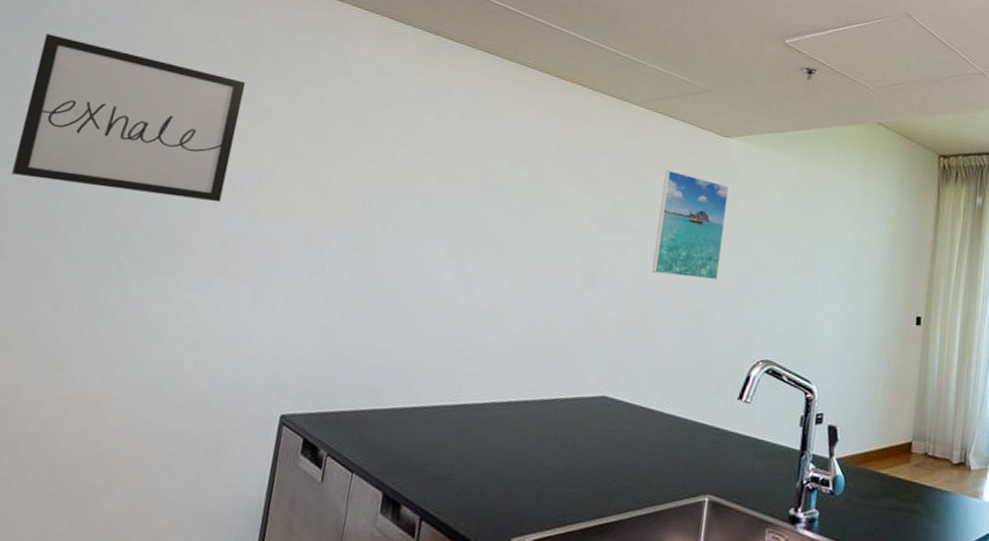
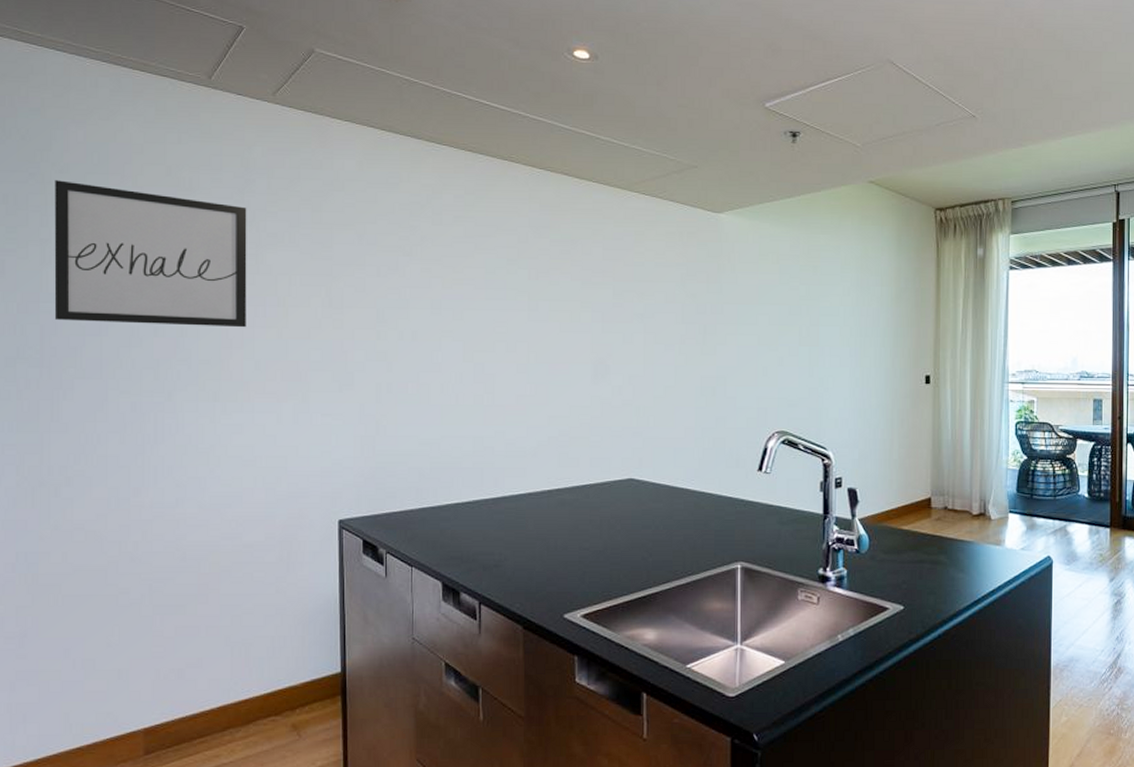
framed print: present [652,169,729,281] -> none [659,252,726,358]

